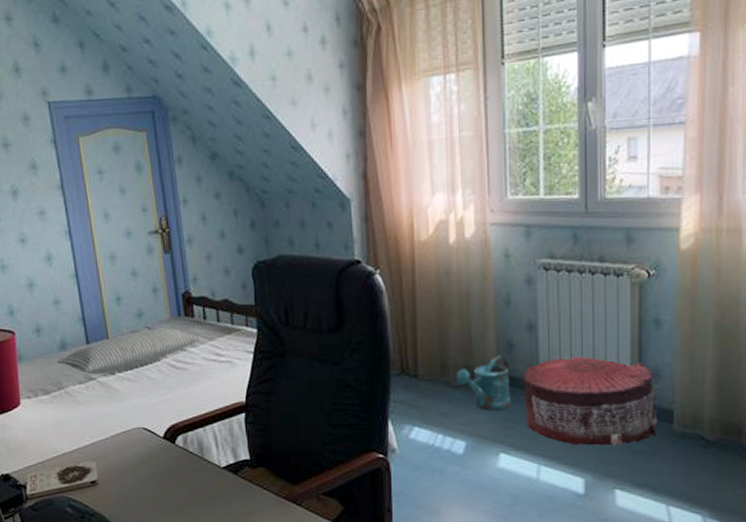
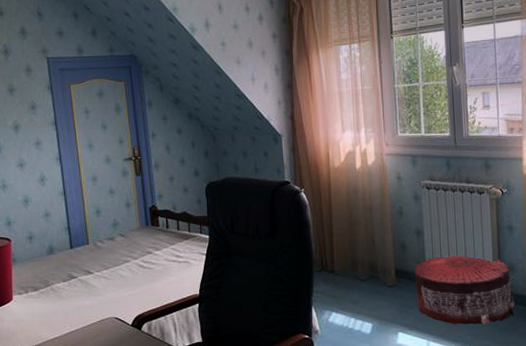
pillow: present [56,327,201,375] -> none [45,235,164,274]
watering can: present [456,355,511,410] -> none [363,254,406,298]

